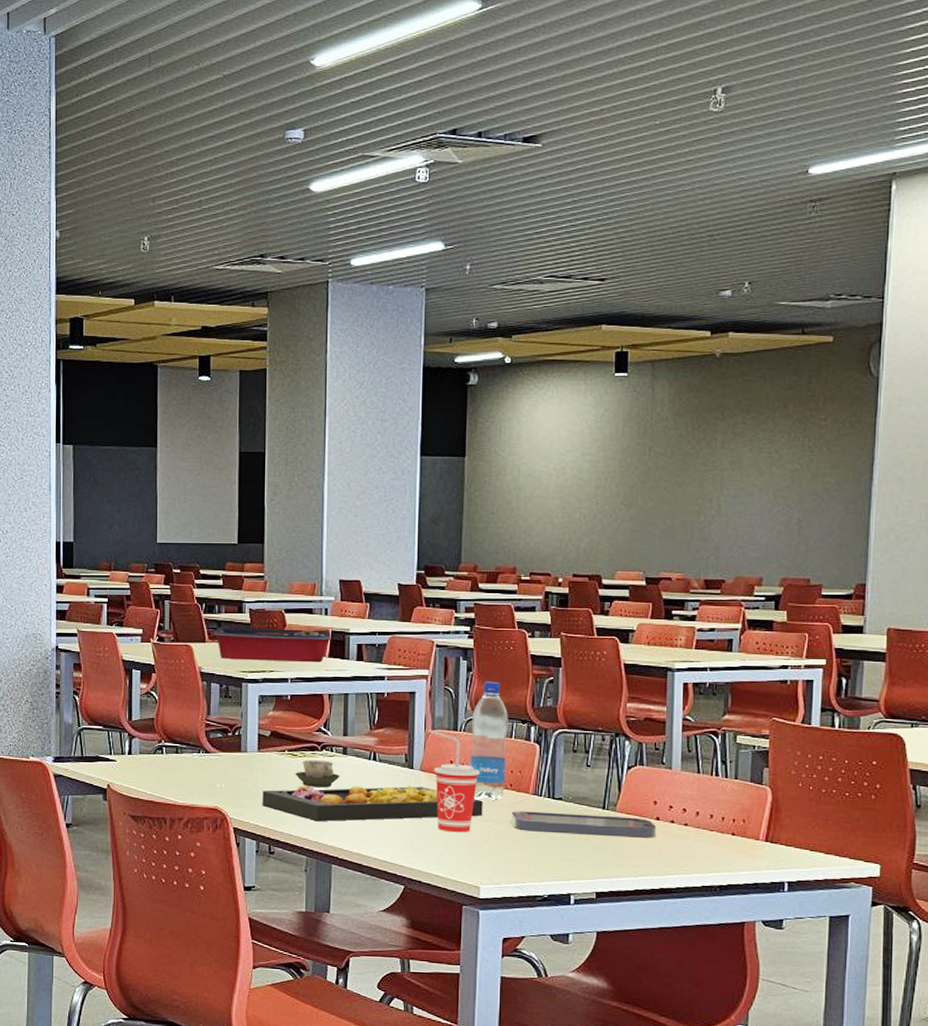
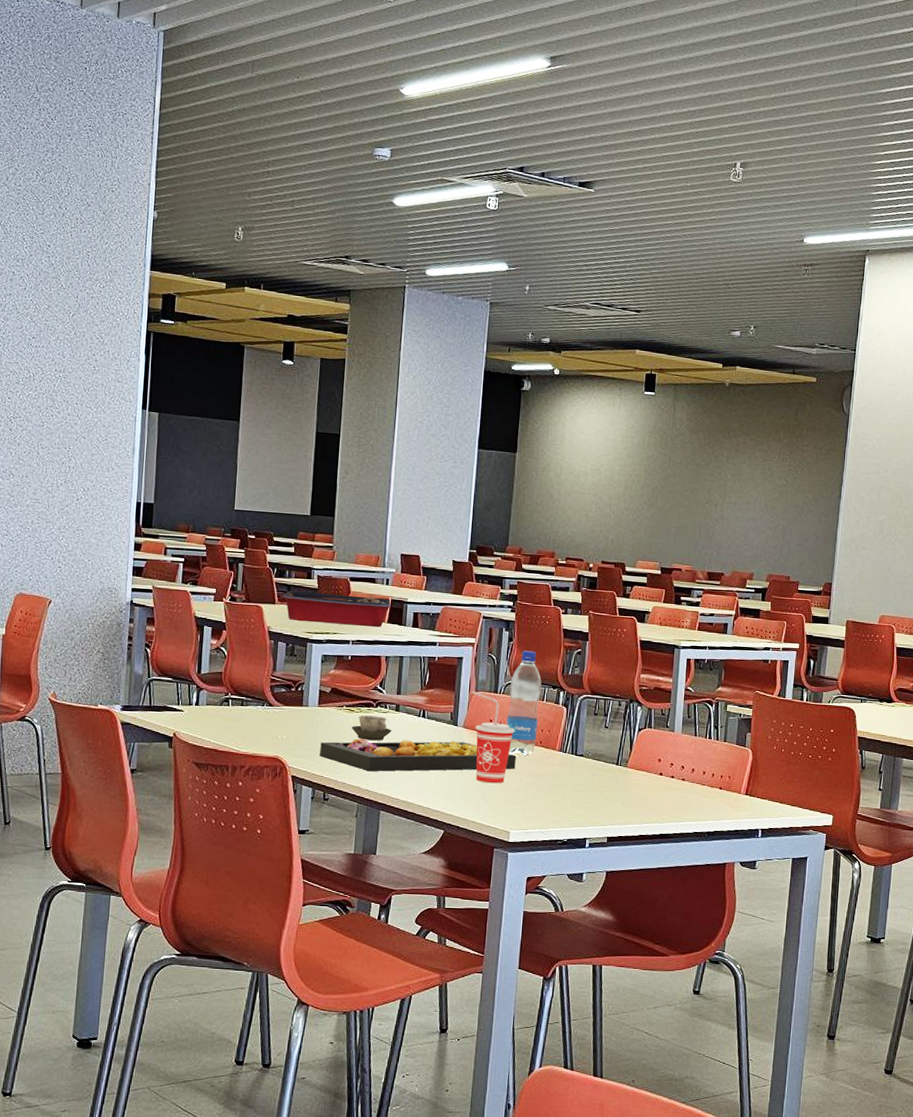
mobile phone: present [511,811,657,838] -> none [539,765,660,791]

